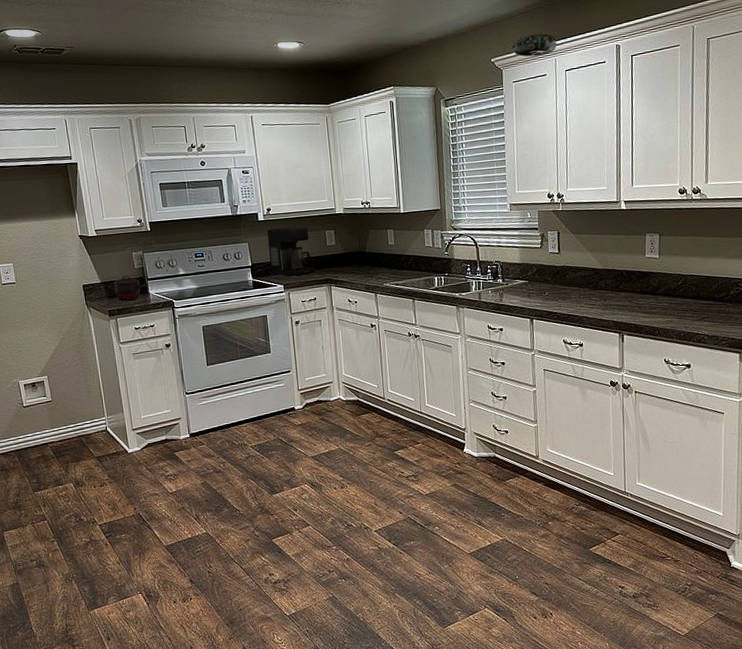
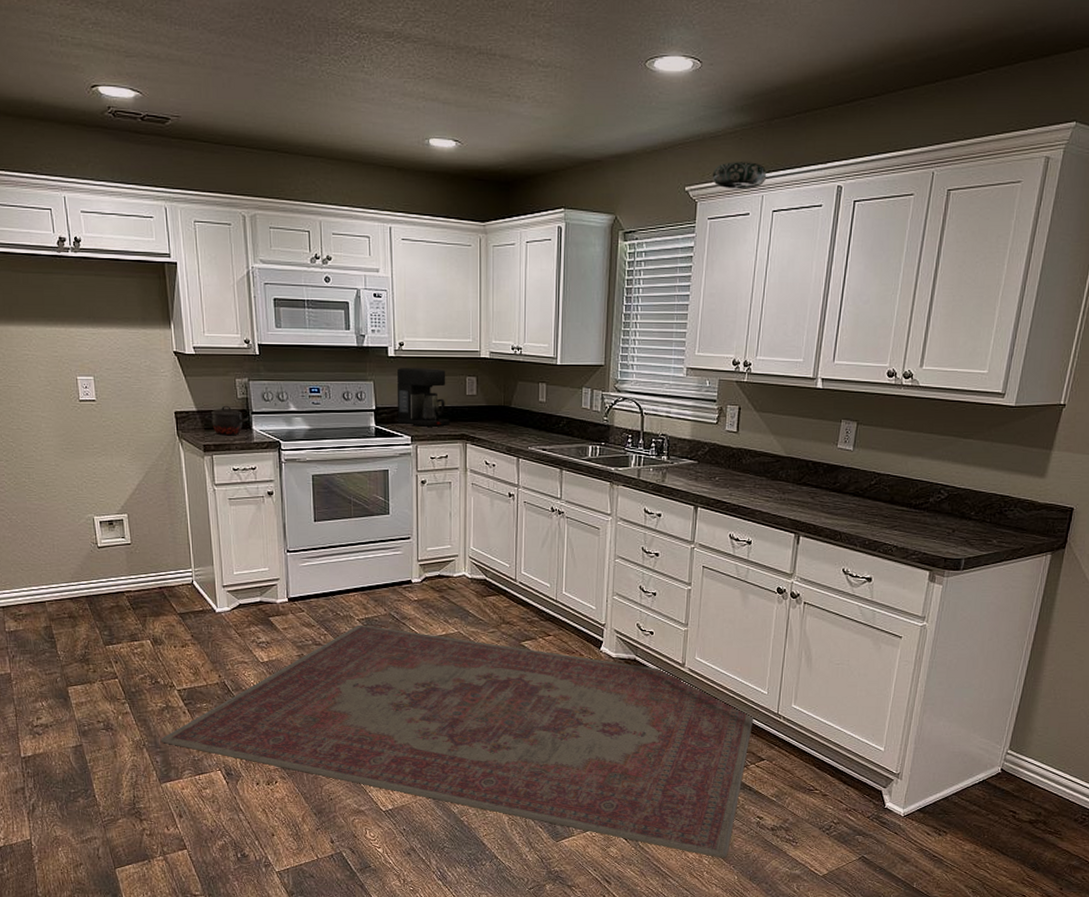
rug: none [86,450,605,628] -> present [160,624,754,858]

